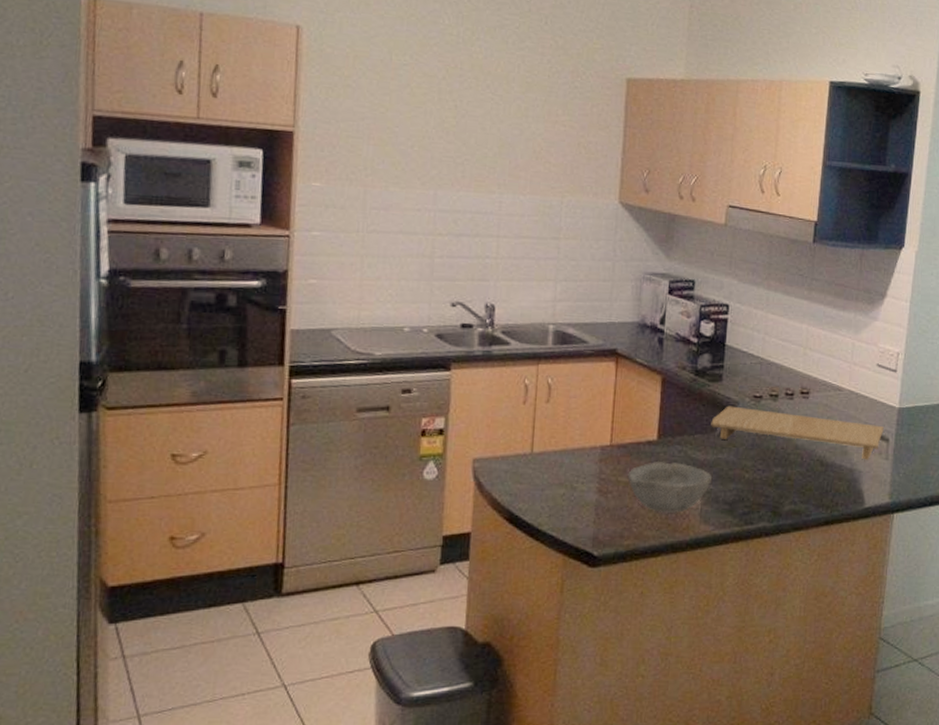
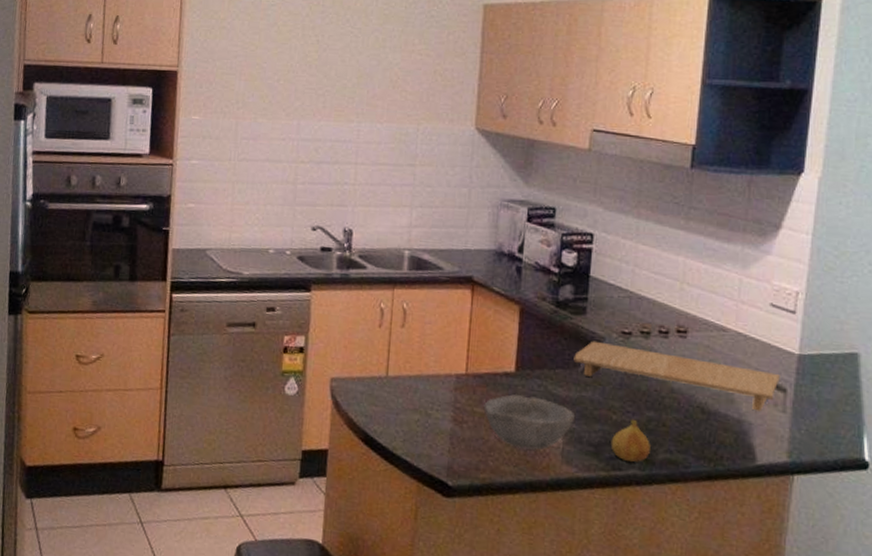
fruit: none [743,476,778,516] -> present [610,419,650,463]

